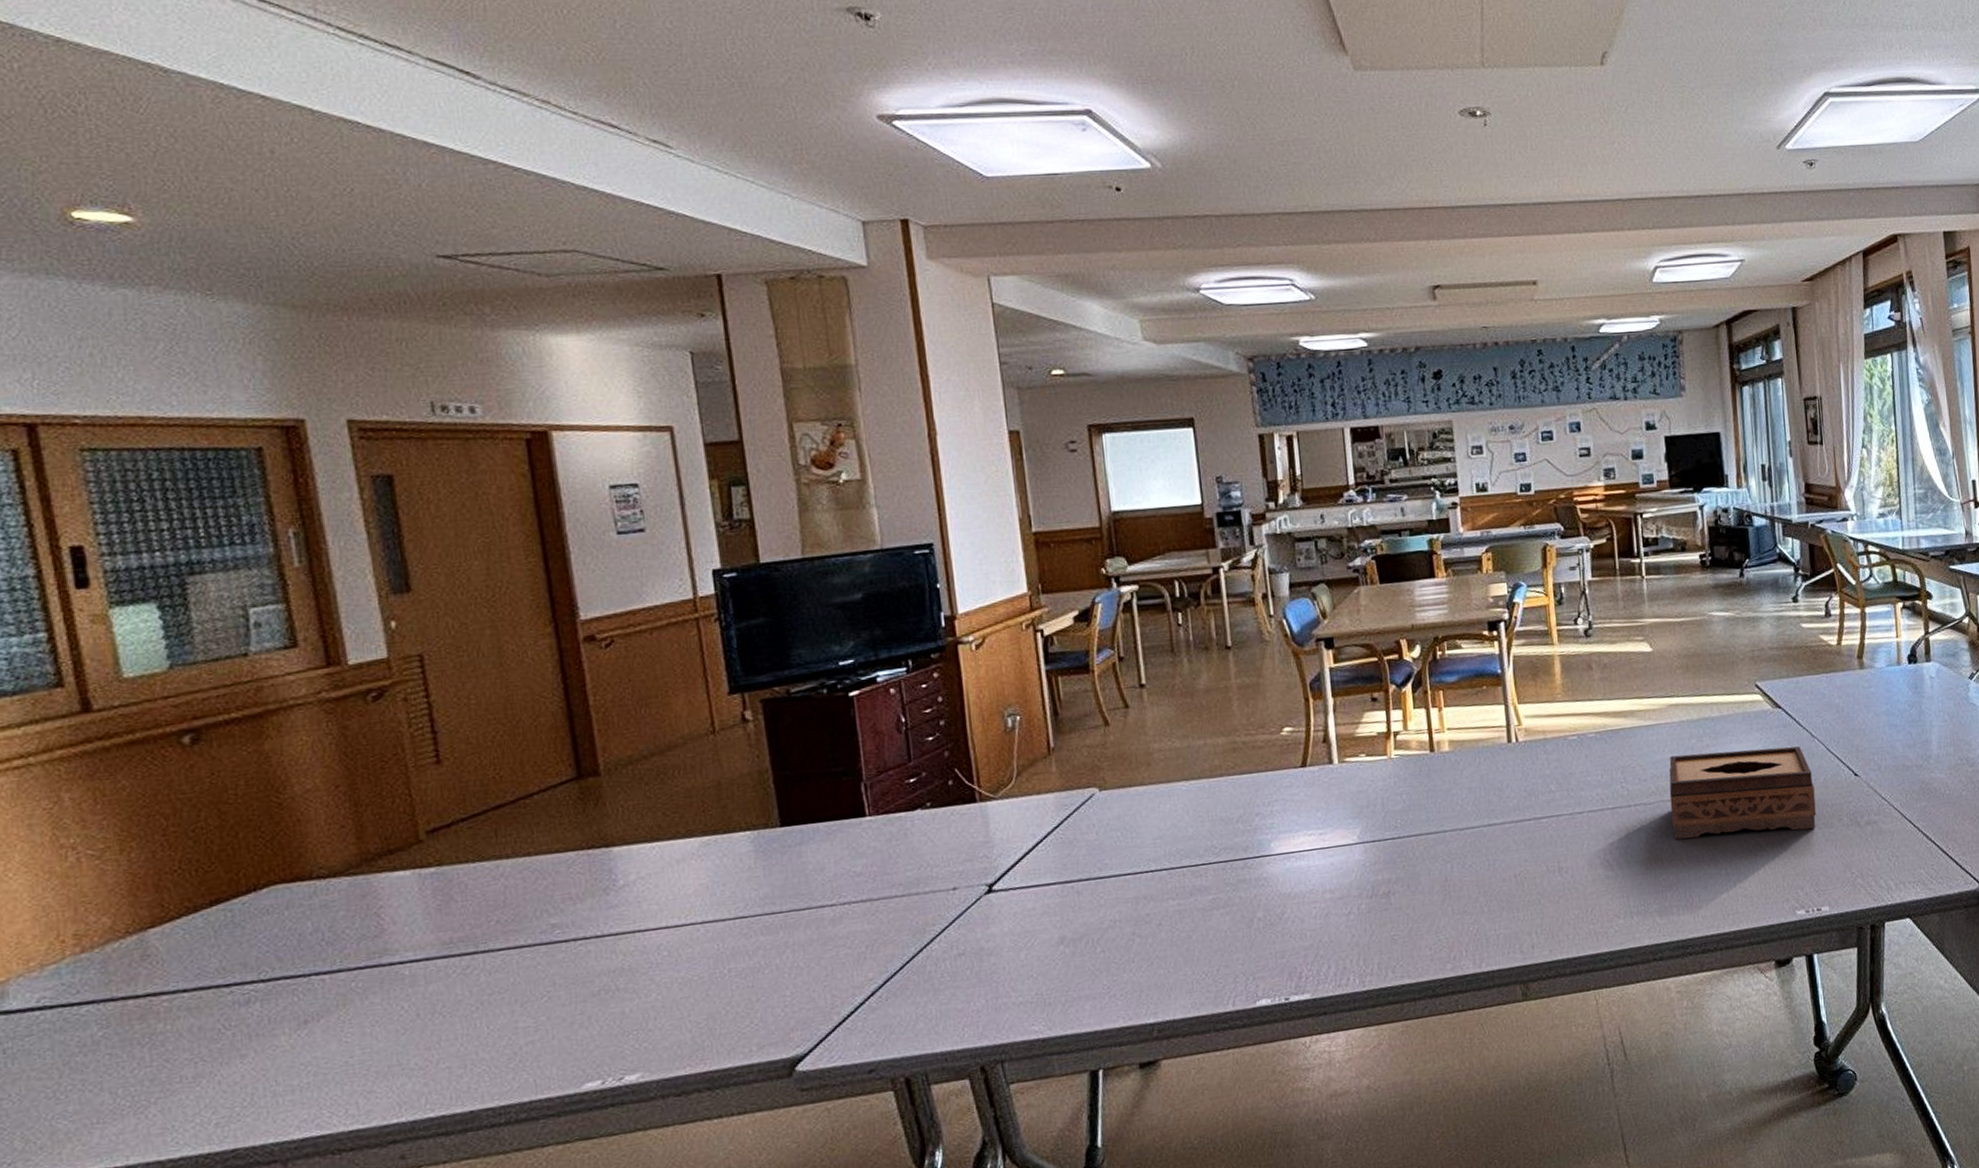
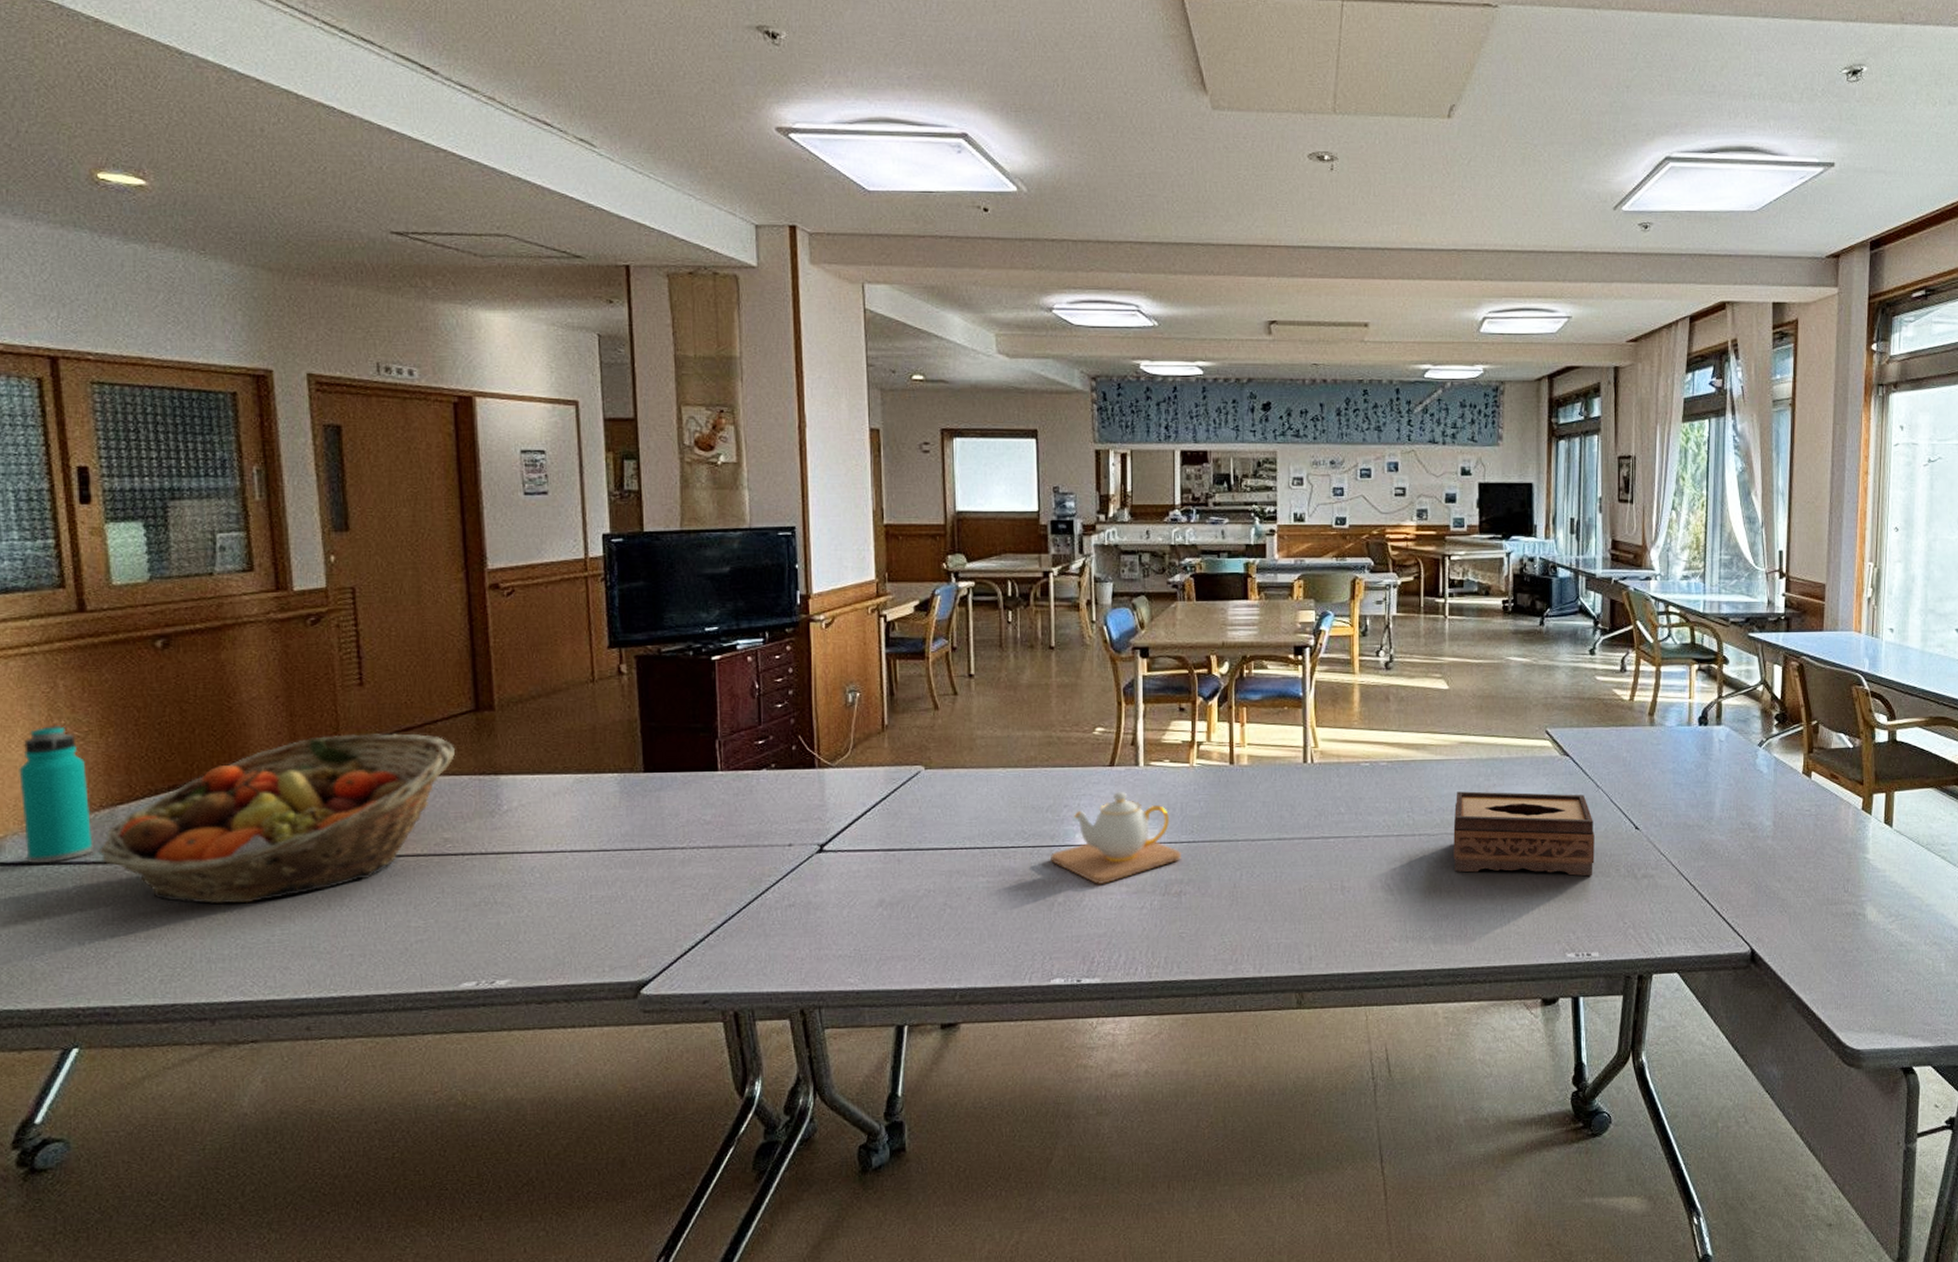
water bottle: none [20,844,121,1008] -> present [19,724,94,864]
fruit basket: none [127,811,557,1032] -> present [98,733,455,905]
teapot: none [1245,792,1387,895] -> present [1051,791,1181,885]

